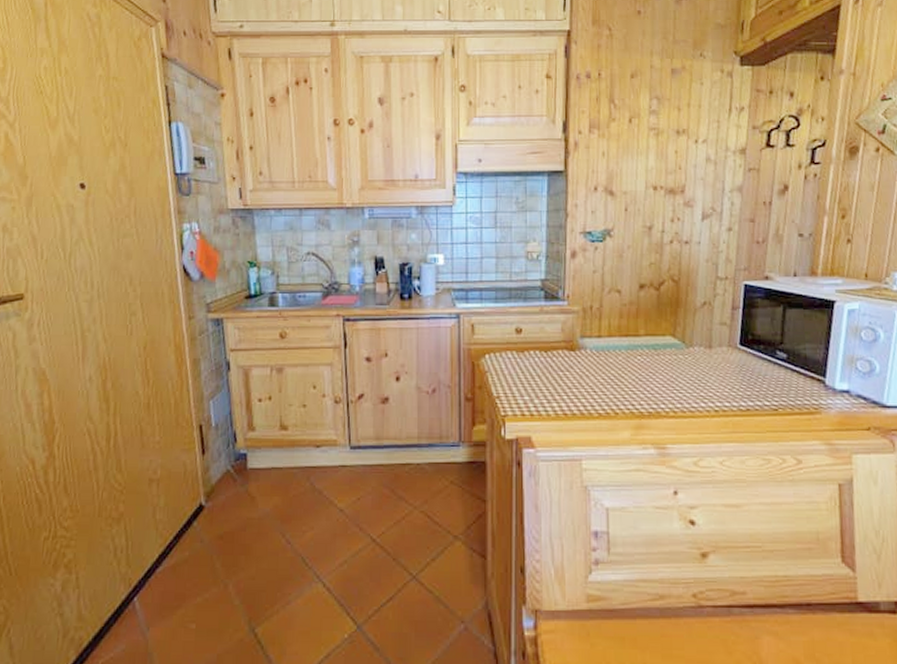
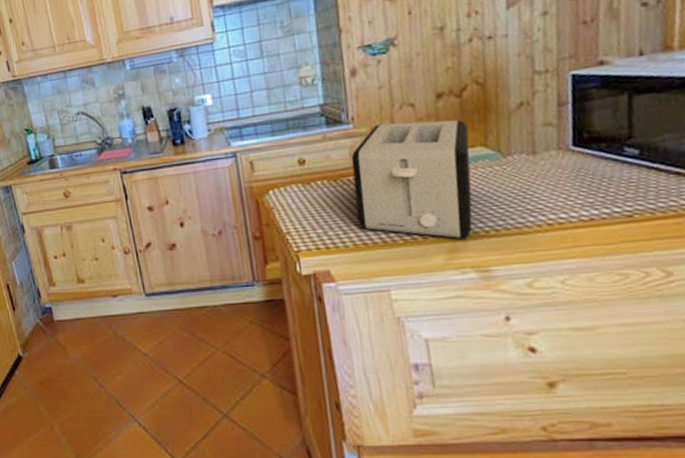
toaster: none [562,305,662,416] -> present [351,119,473,238]

